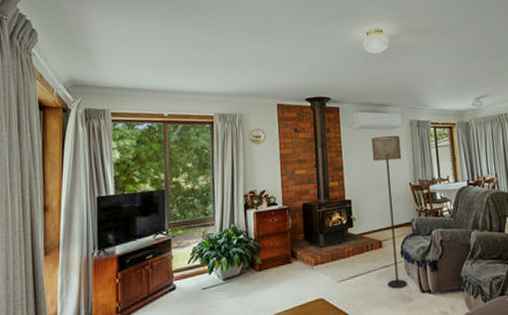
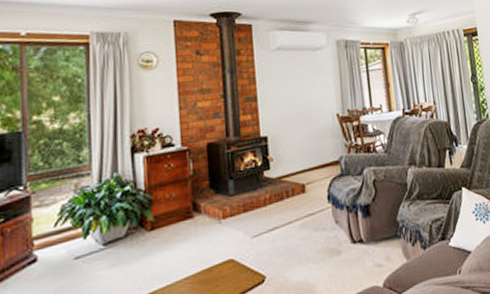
floor lamp: present [371,136,407,289] -> none [291,58,335,241]

